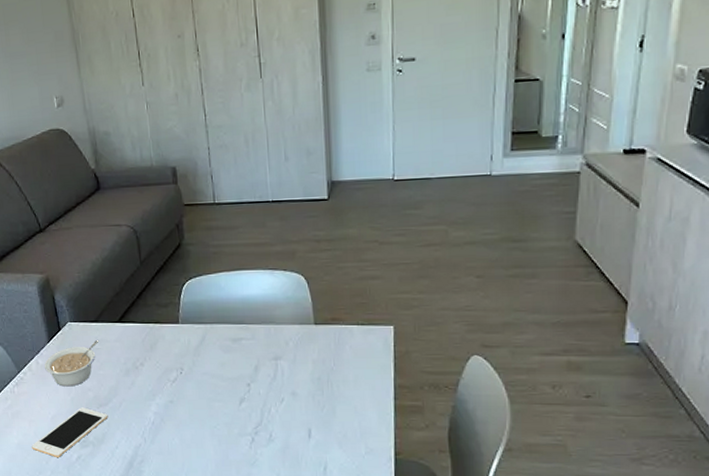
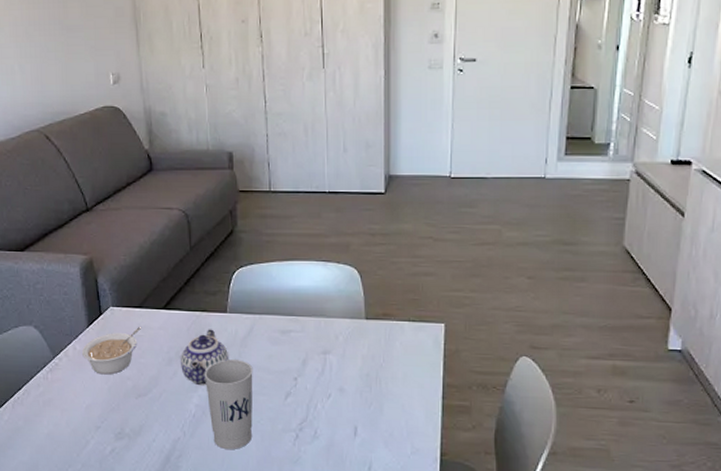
cell phone: present [32,407,108,457] -> none [62,397,147,450]
teapot: none [137,340,184,394] -> present [181,329,229,386]
cup: none [160,368,210,455] -> present [204,359,253,450]

